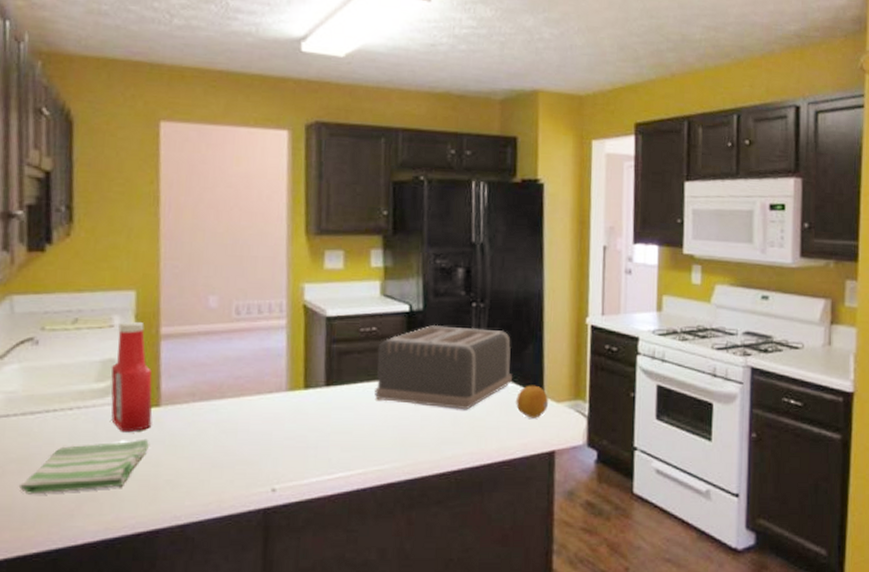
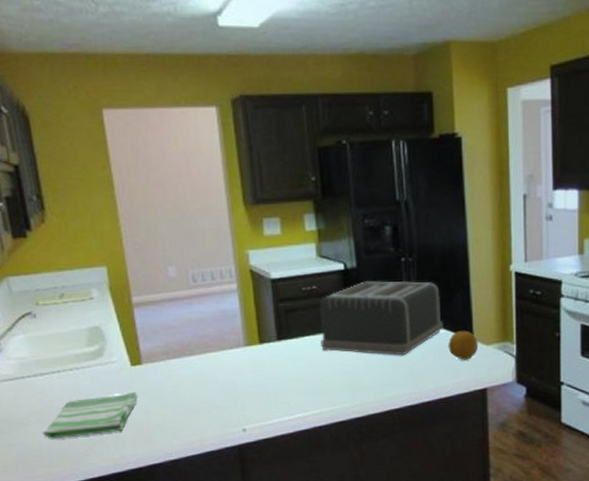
ketchup bottle: present [111,321,153,433] -> none [97,293,138,387]

